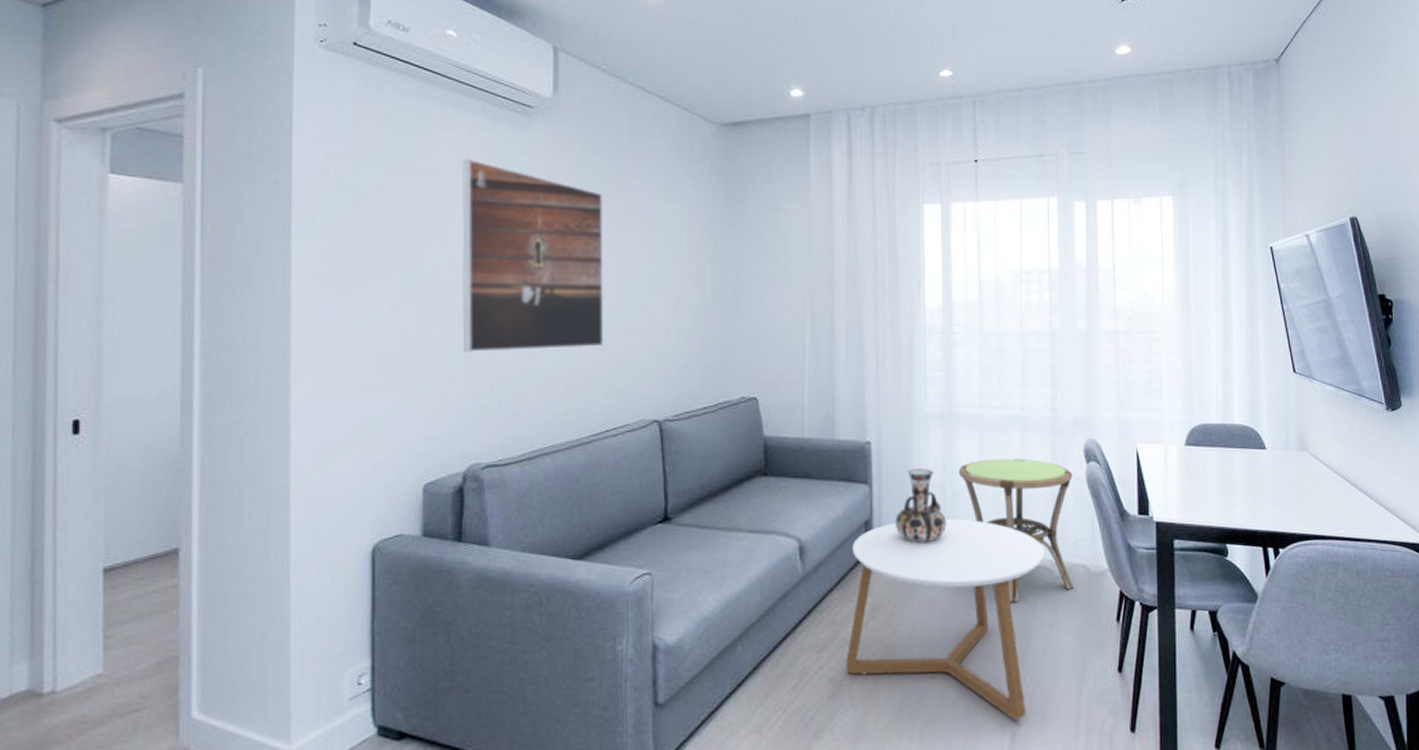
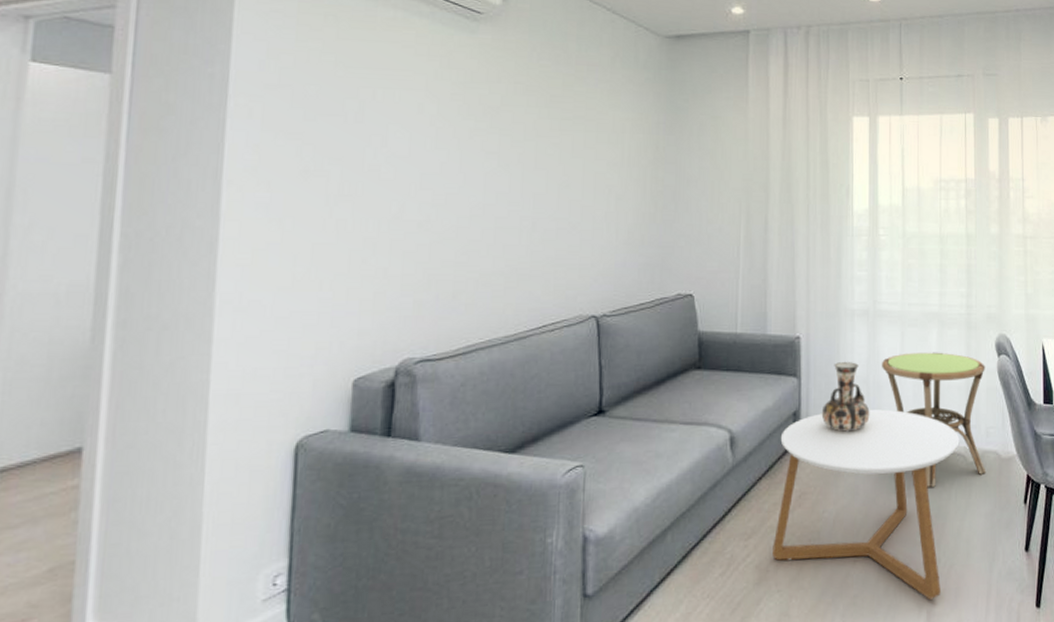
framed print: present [461,159,605,354] -> none [401,60,549,249]

